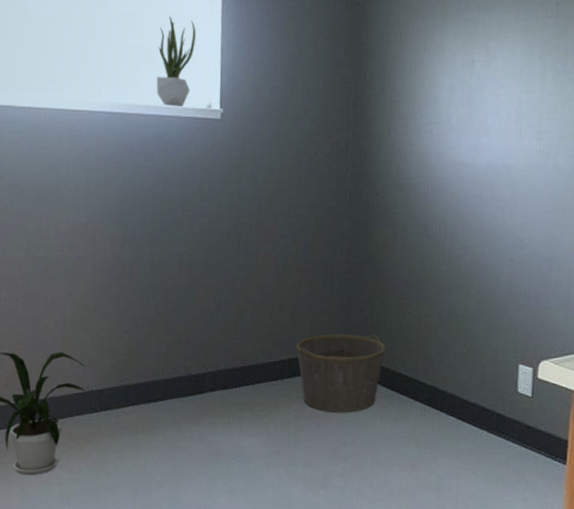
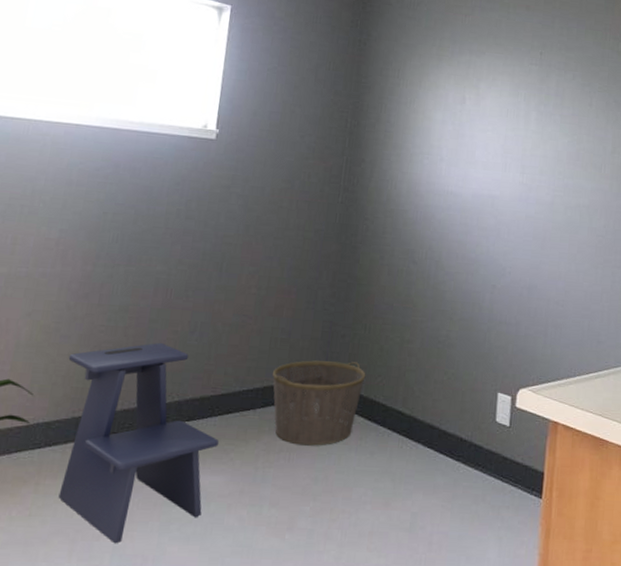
step stool: none [110,318,252,494] -> present [58,342,219,544]
potted plant: present [156,15,196,106] -> none [152,38,200,125]

